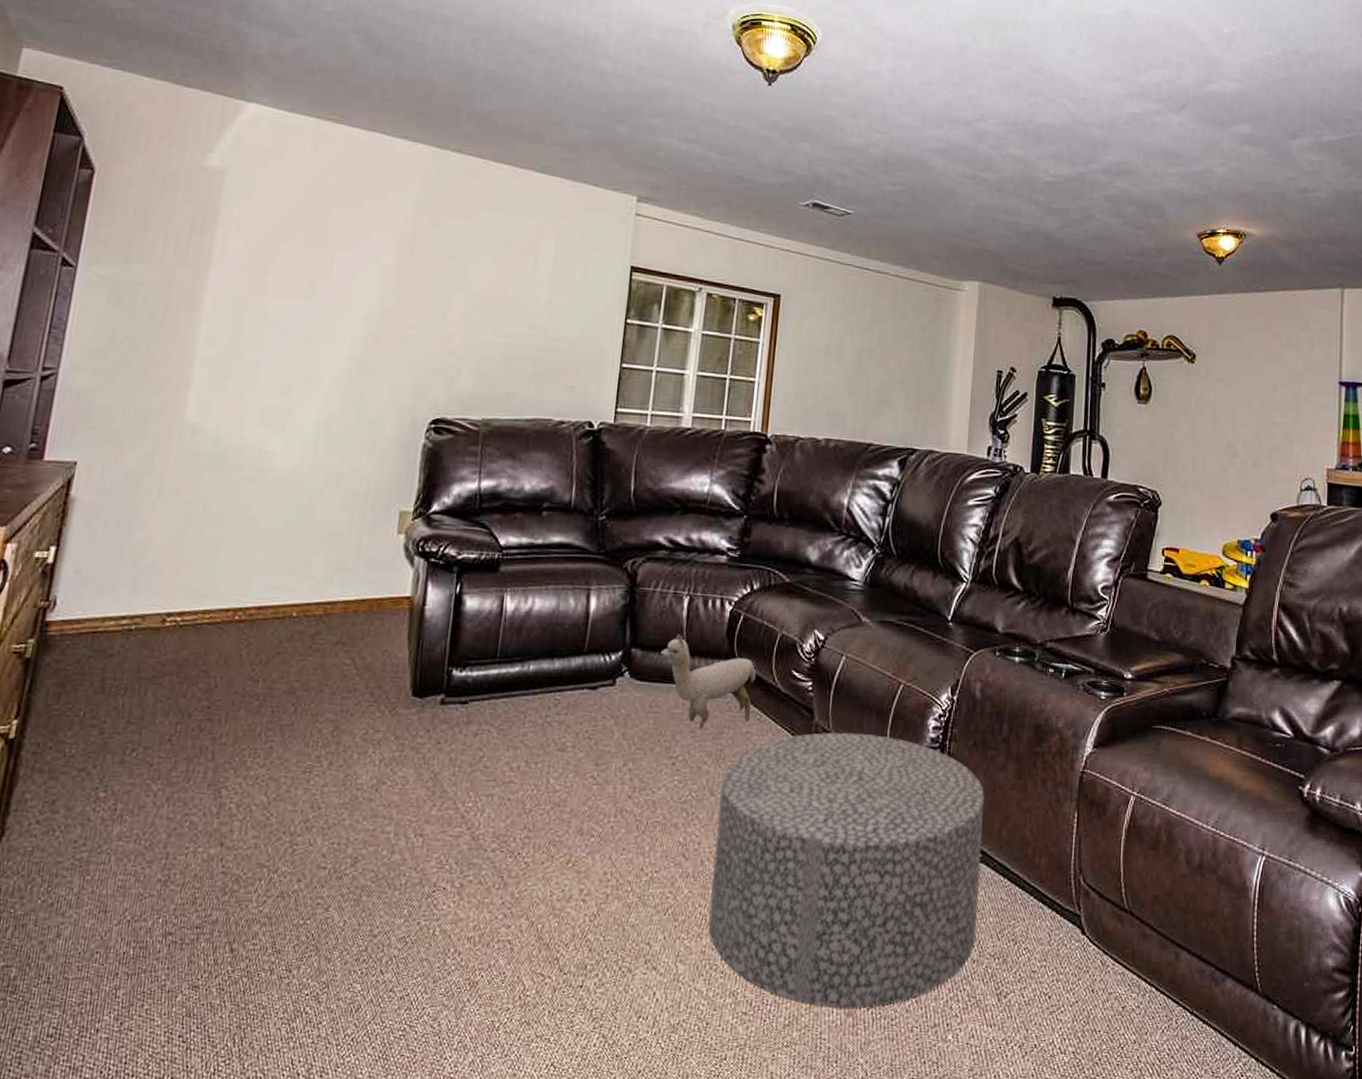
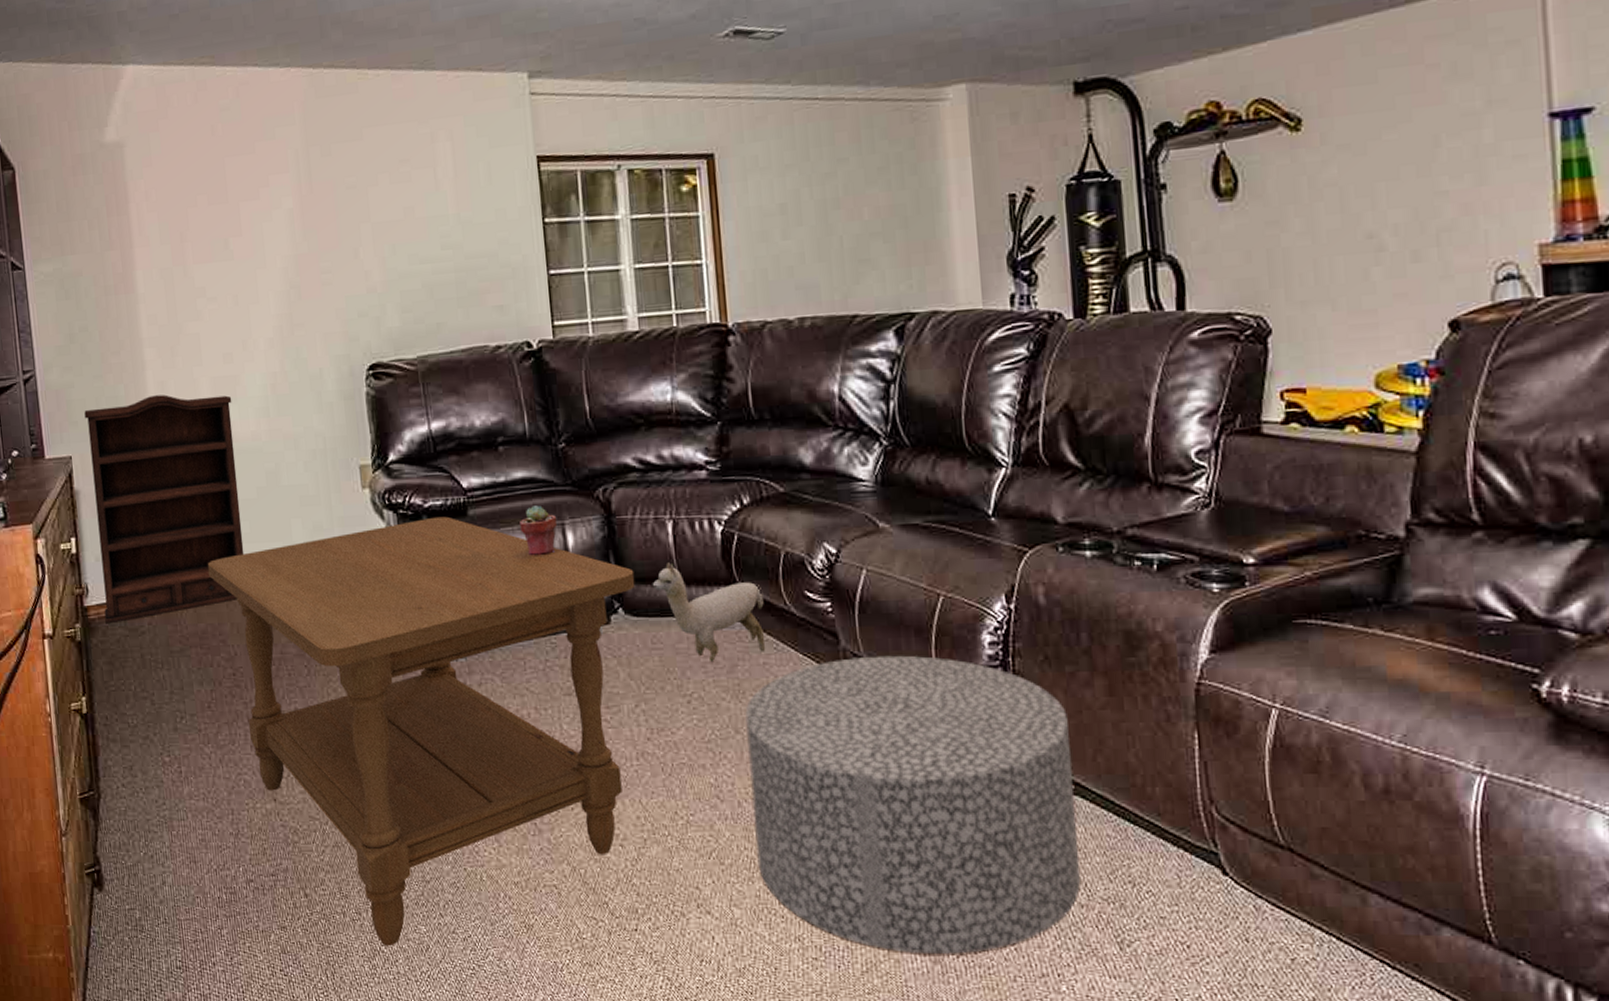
bookshelf: none [67,414,280,643] -> present [84,394,244,624]
coffee table: none [206,569,646,1007] -> present [207,516,635,947]
potted succulent: none [547,569,584,617] -> present [520,505,558,556]

